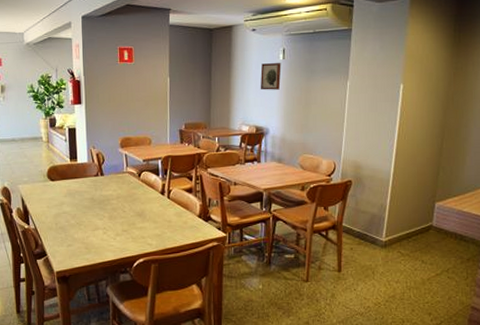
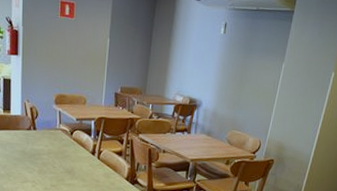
wall art: present [260,63,281,90] -> none [198,35,222,64]

